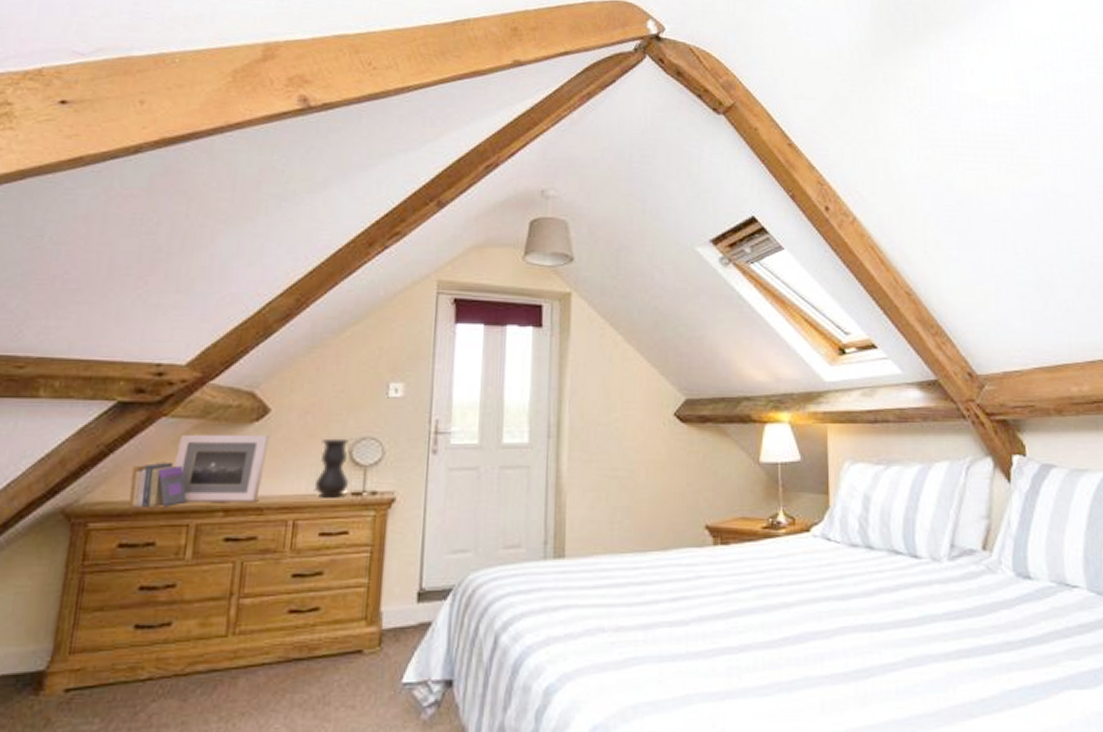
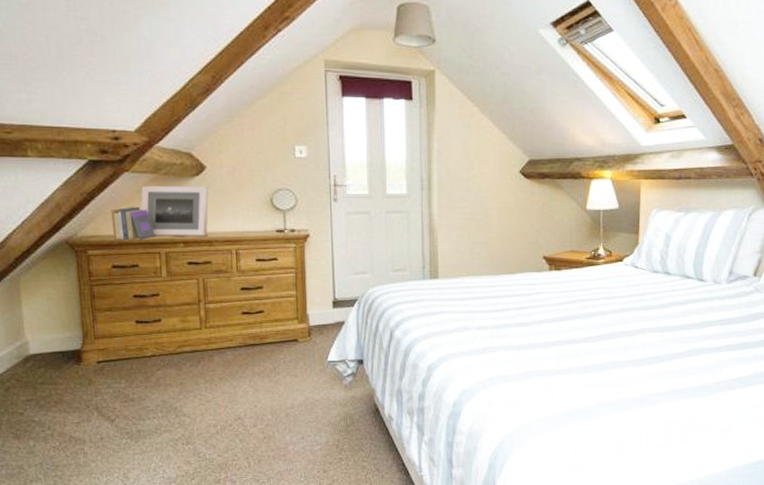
vase: present [314,438,350,498] -> none [247,189,272,234]

